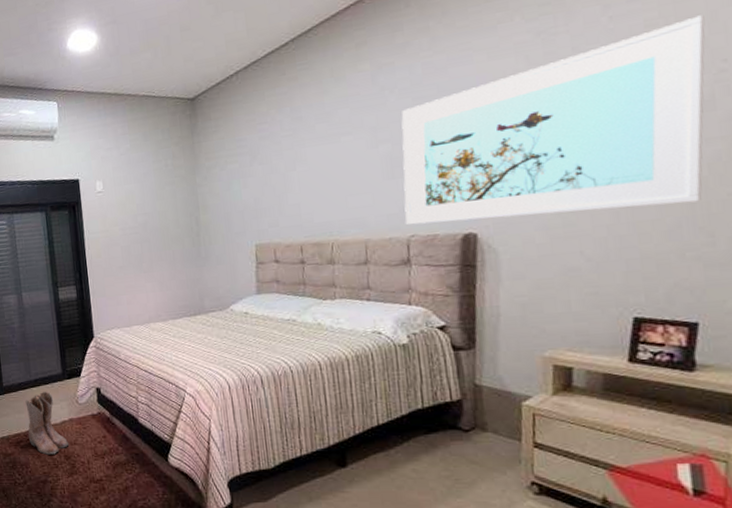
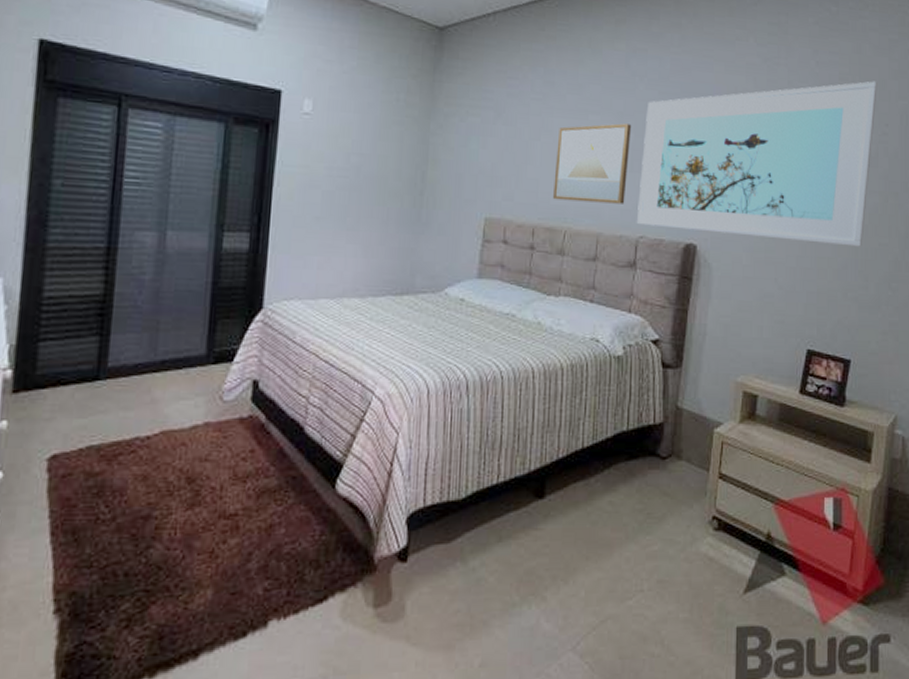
boots: present [25,390,69,455] -> none [133,378,197,476]
wall art: none [312,136,390,218] -> present [553,123,632,204]

